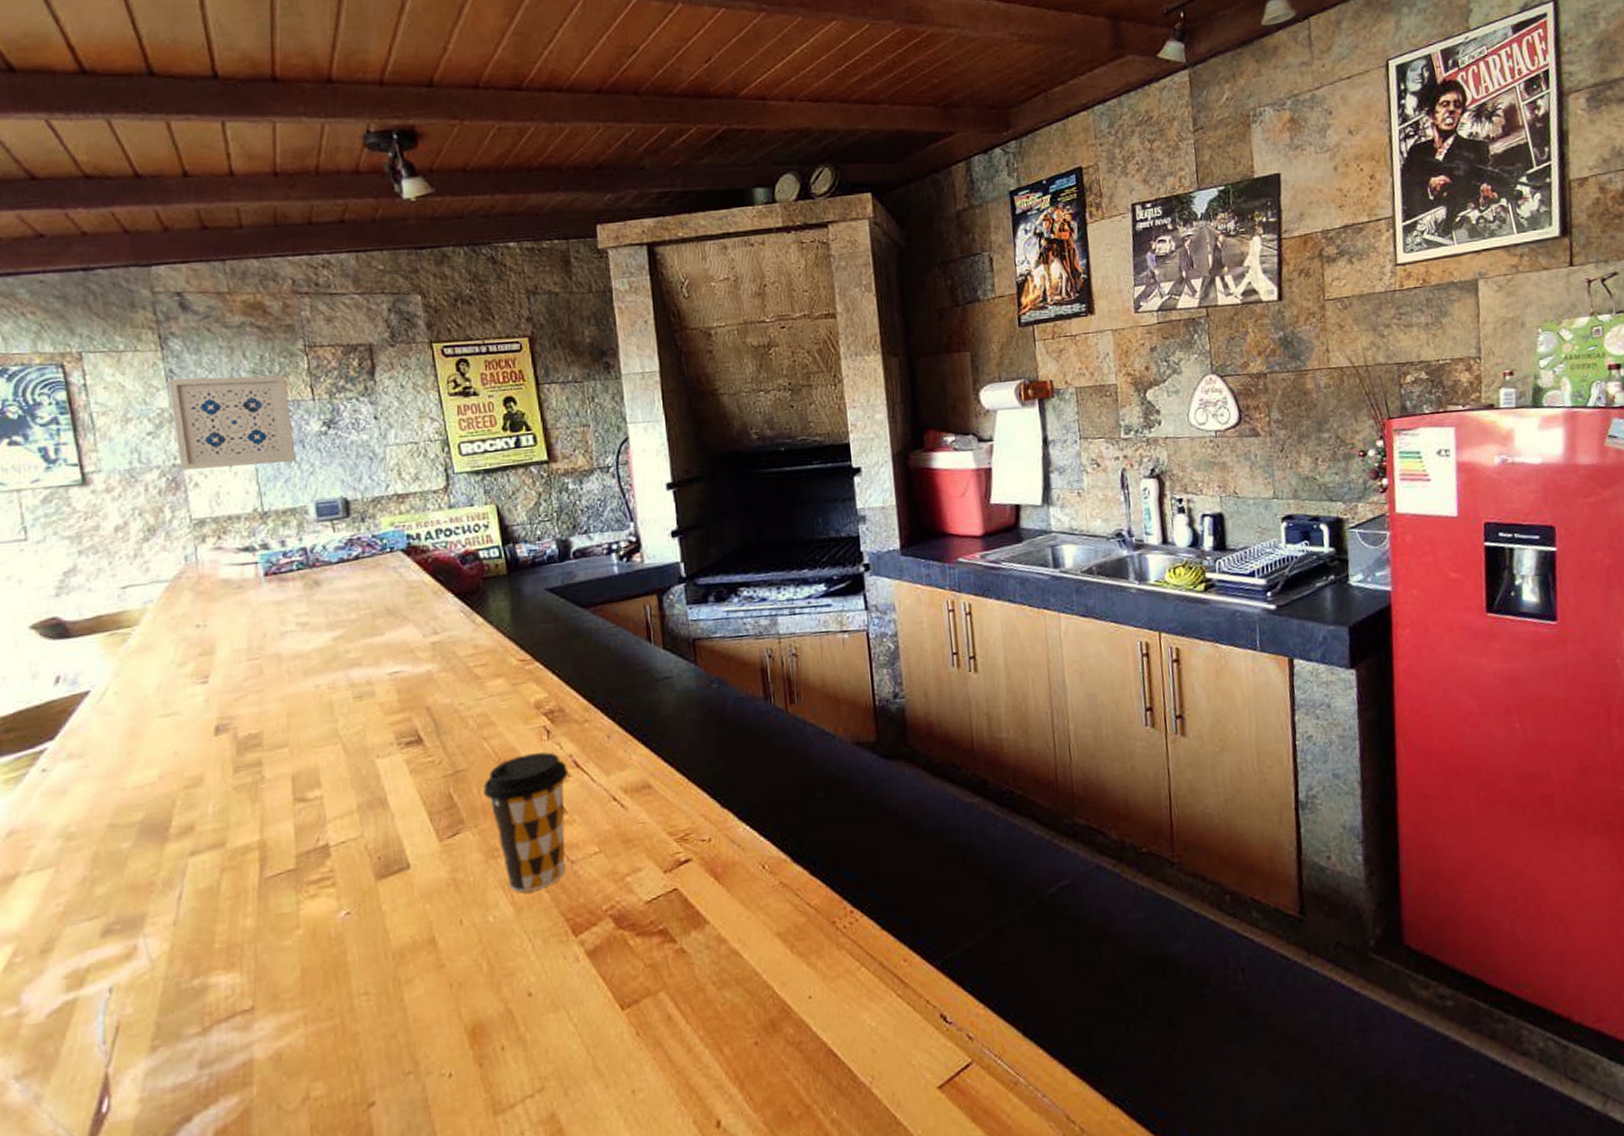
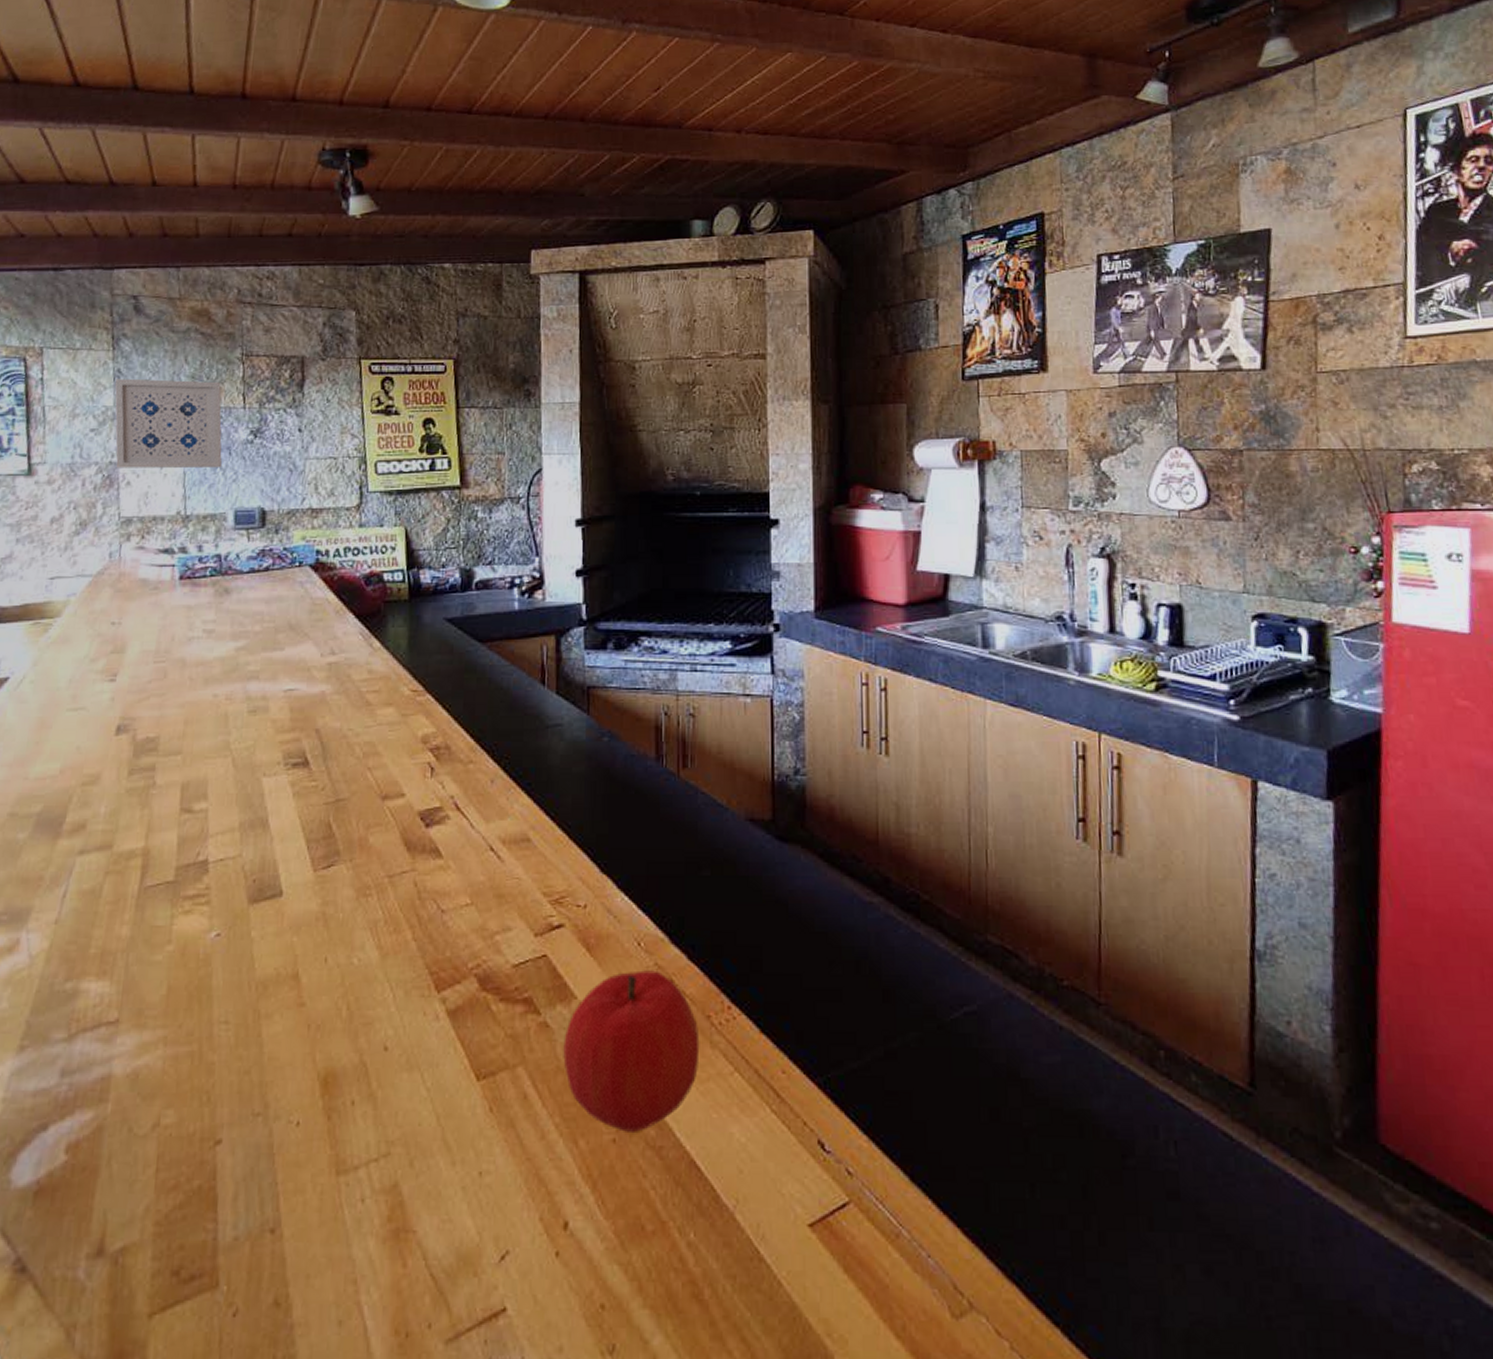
coffee cup: present [483,752,568,892] -> none [361,790,448,936]
fruit: none [700,888,828,1035] -> present [563,970,700,1132]

